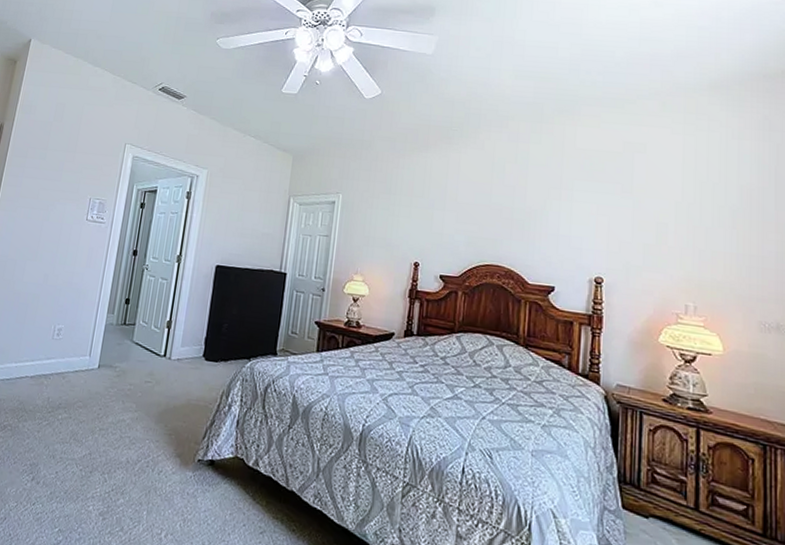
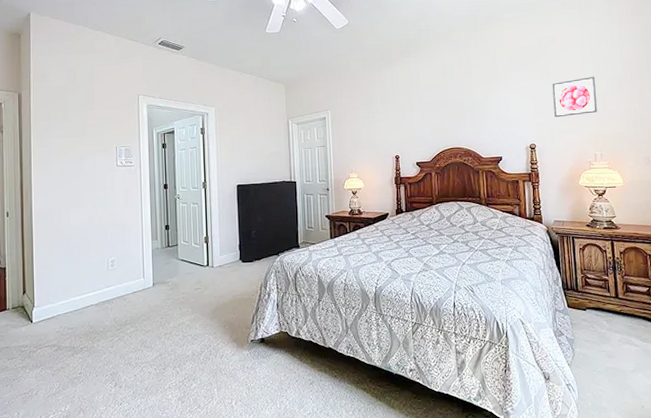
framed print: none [634,201,698,250] -> present [552,76,597,118]

